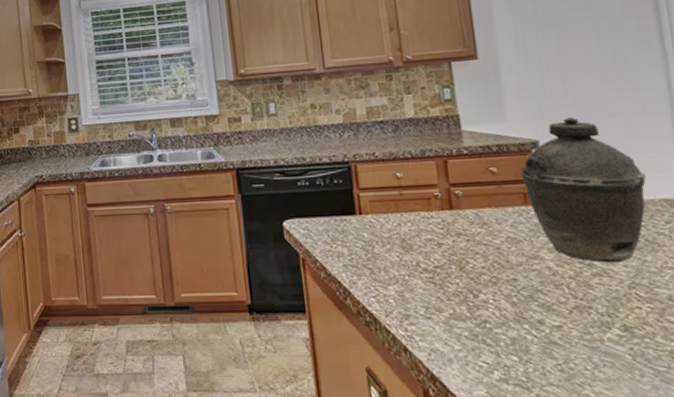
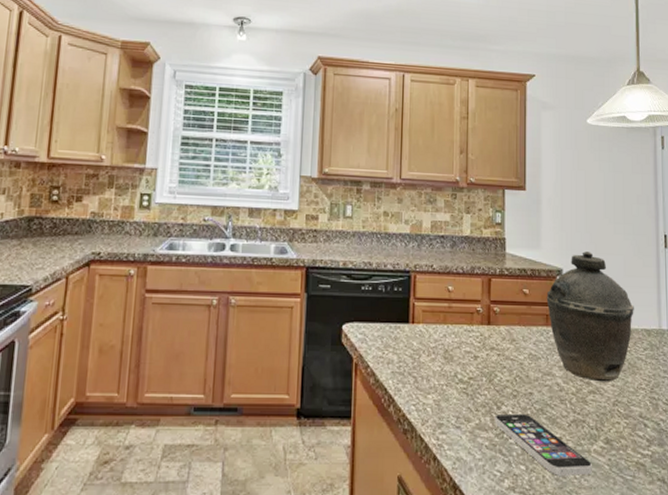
smartphone: none [472,301,609,367] -> present [495,413,592,476]

